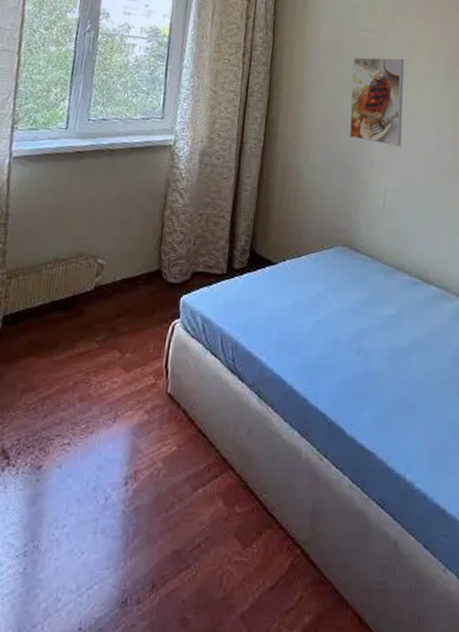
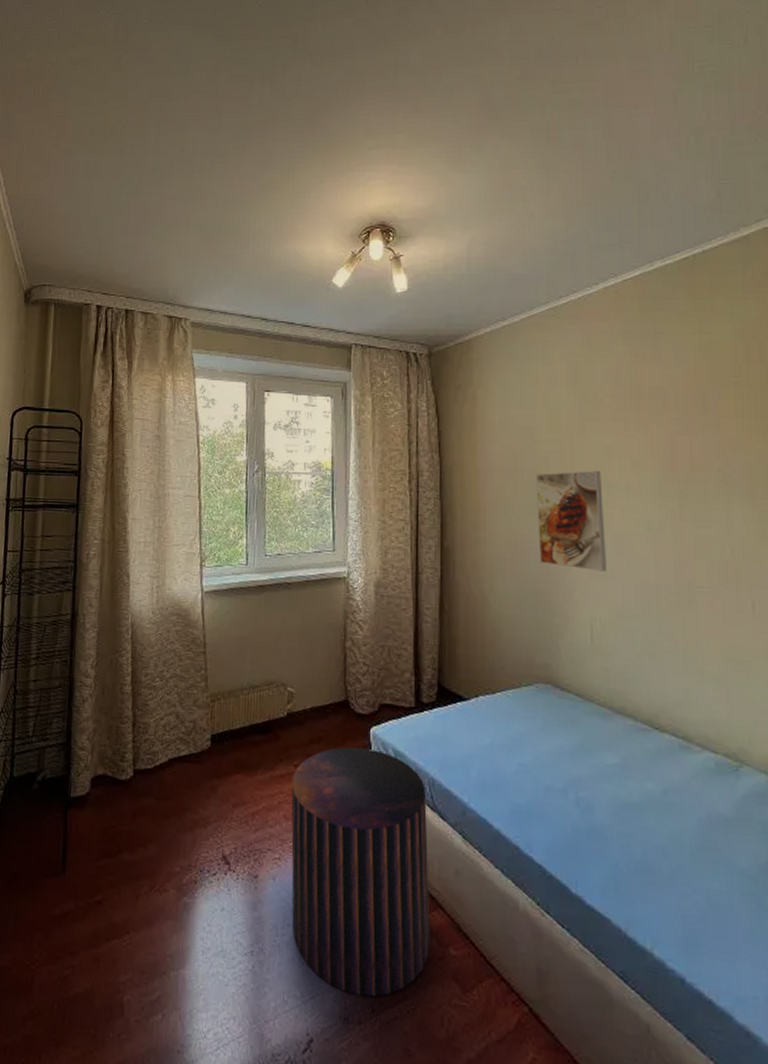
pouf: none [75,317,229,575] -> present [291,746,431,997]

